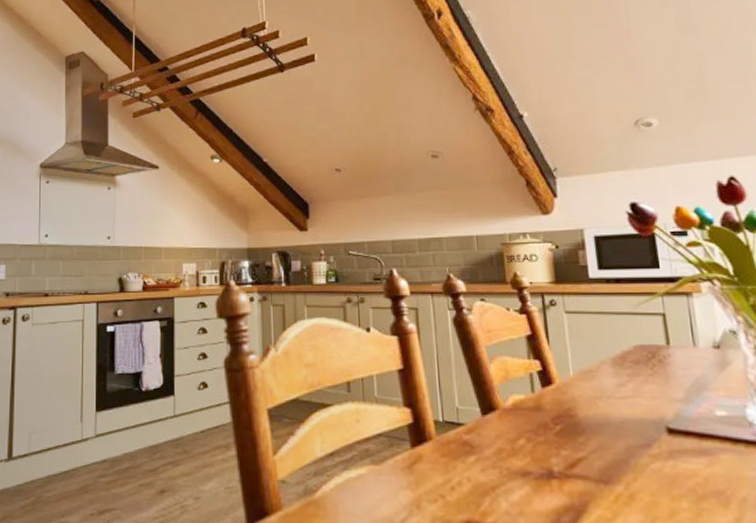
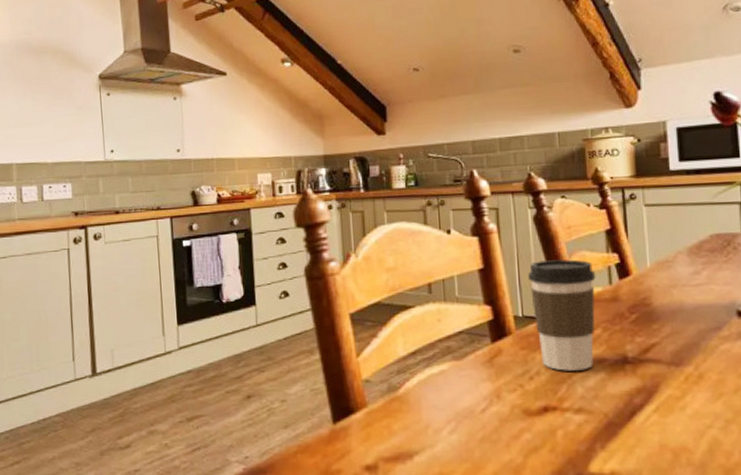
coffee cup: none [448,364,518,483] -> present [528,259,596,371]

